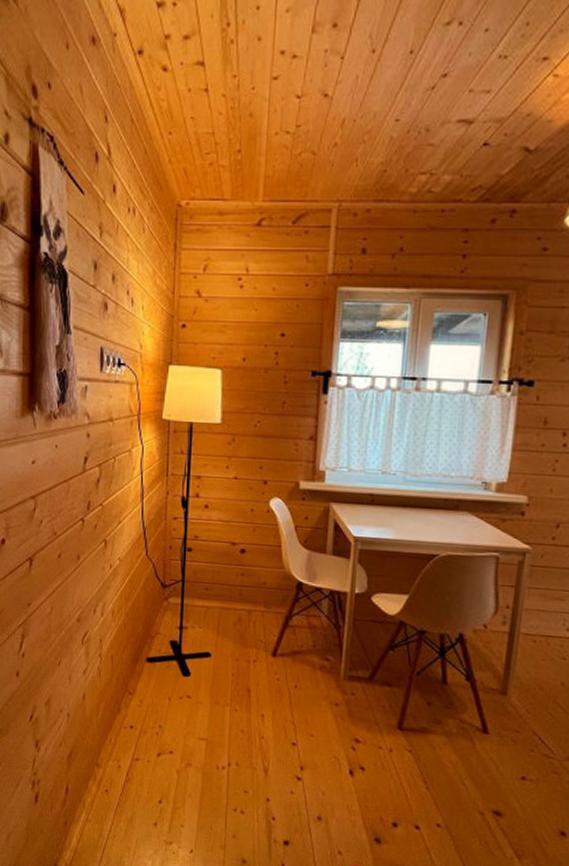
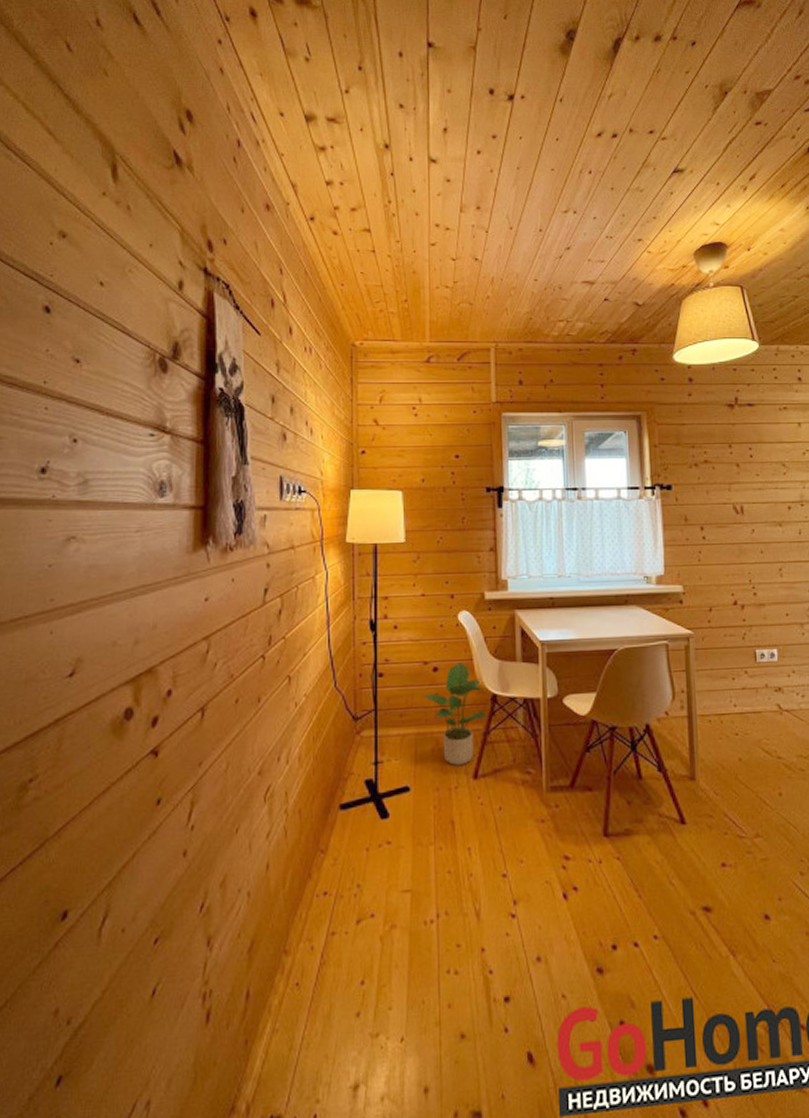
potted plant: none [228,547,290,642] -> present [422,662,486,765]

